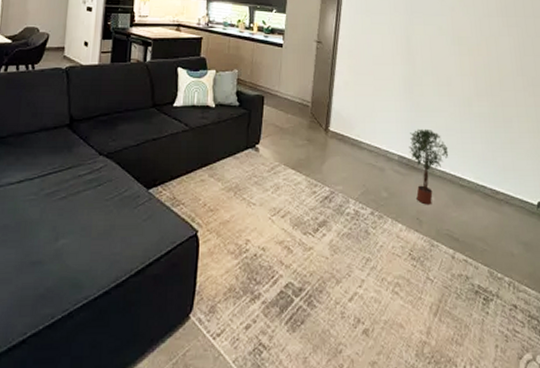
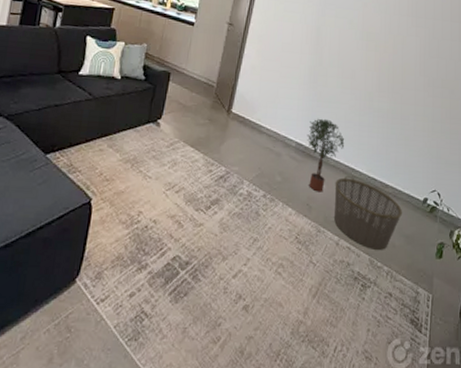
basket: none [443,185,518,260] -> present [334,175,403,250]

